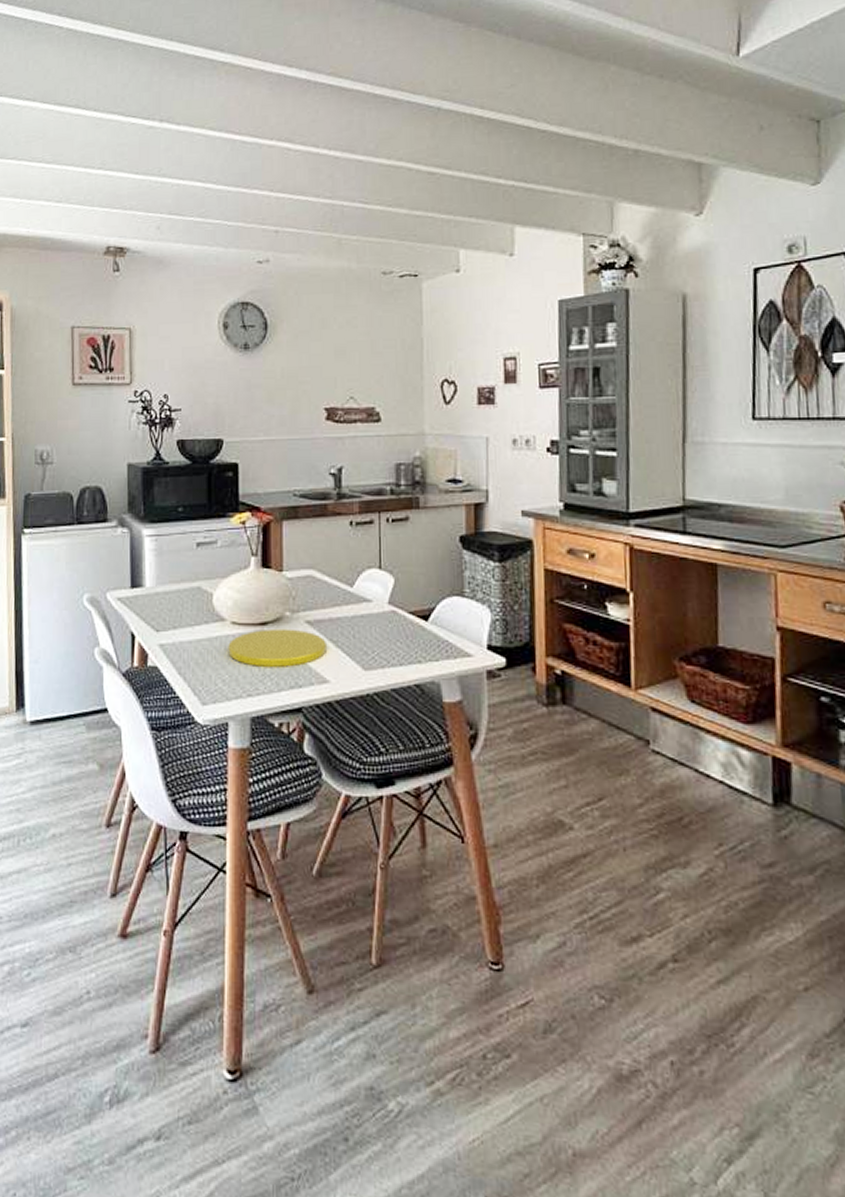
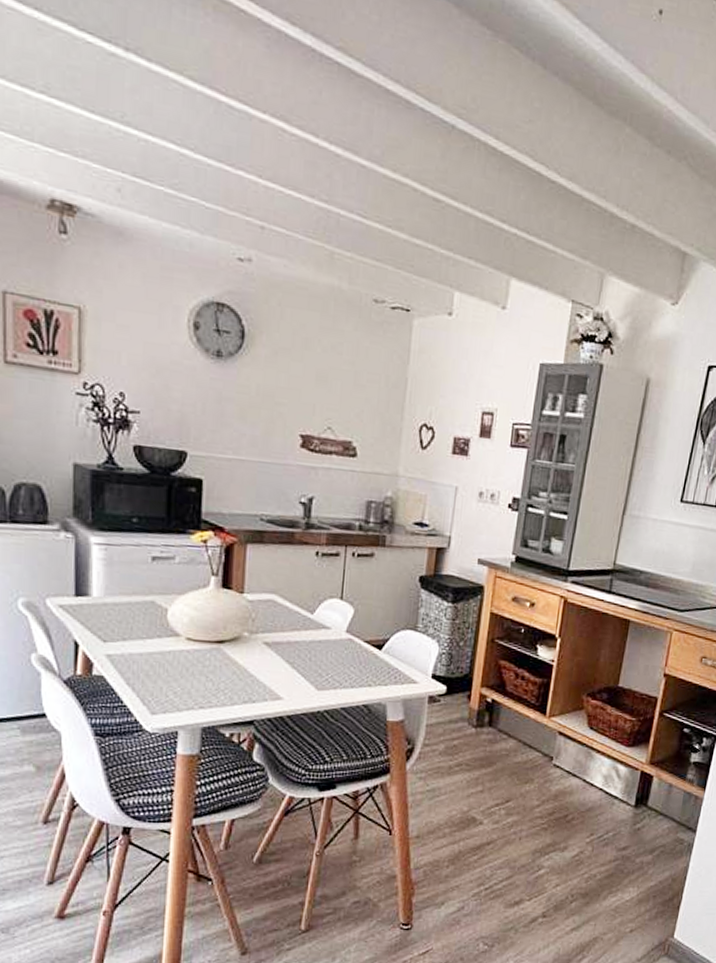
plate: present [228,628,326,667] -> none [181,647,283,684]

